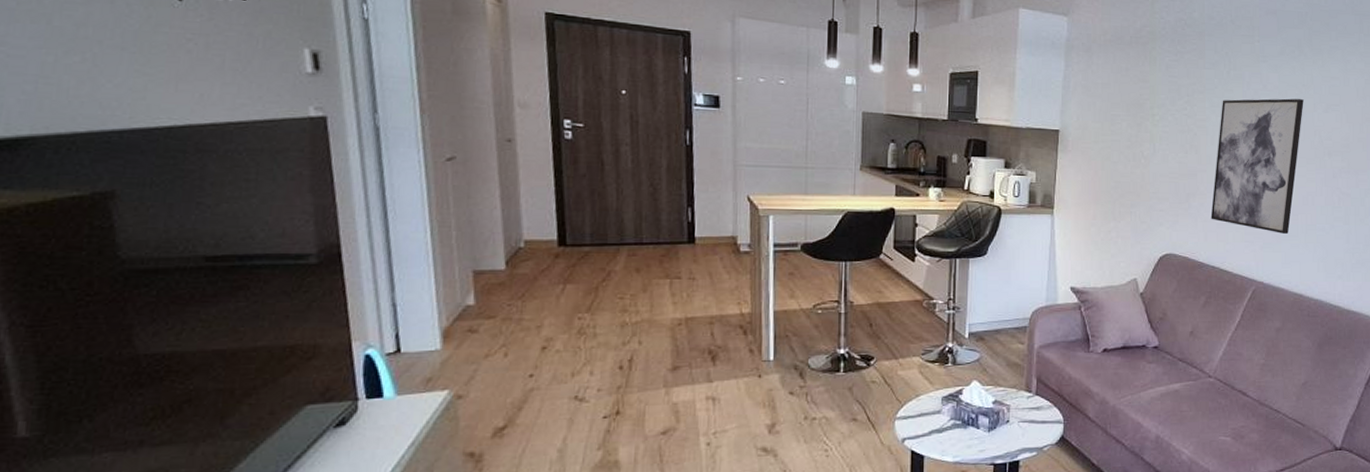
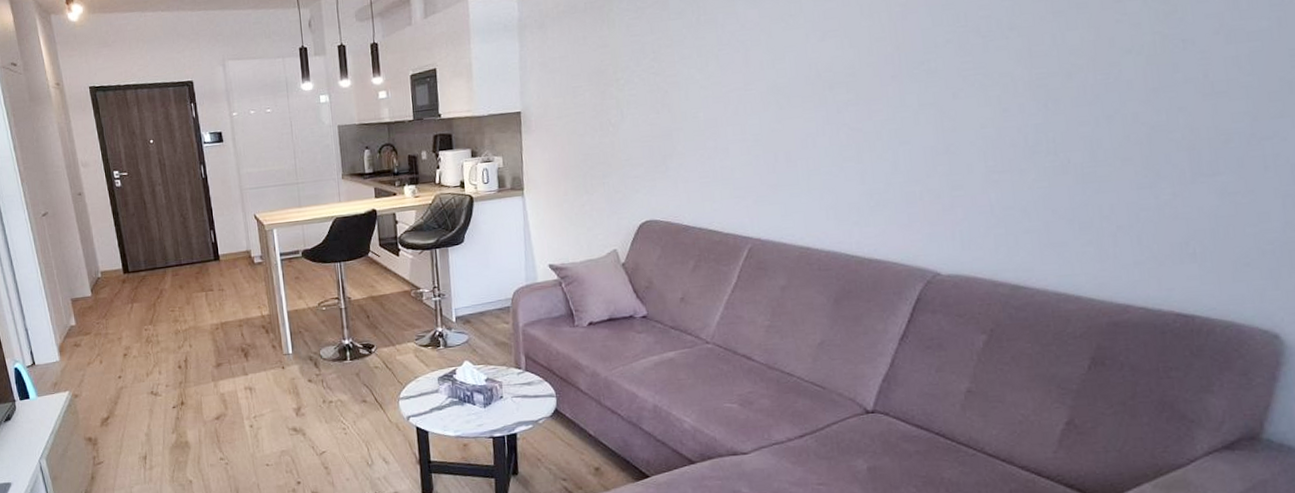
wall art: present [1210,98,1304,234] -> none [692,31,793,184]

